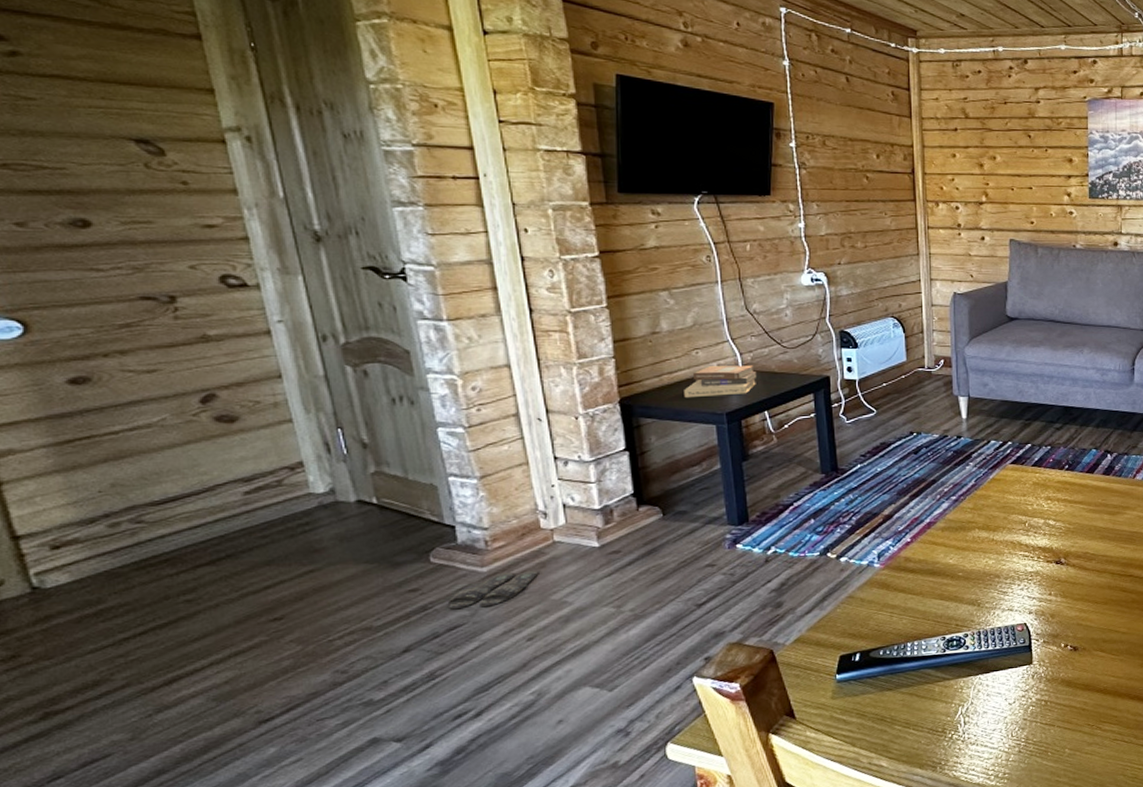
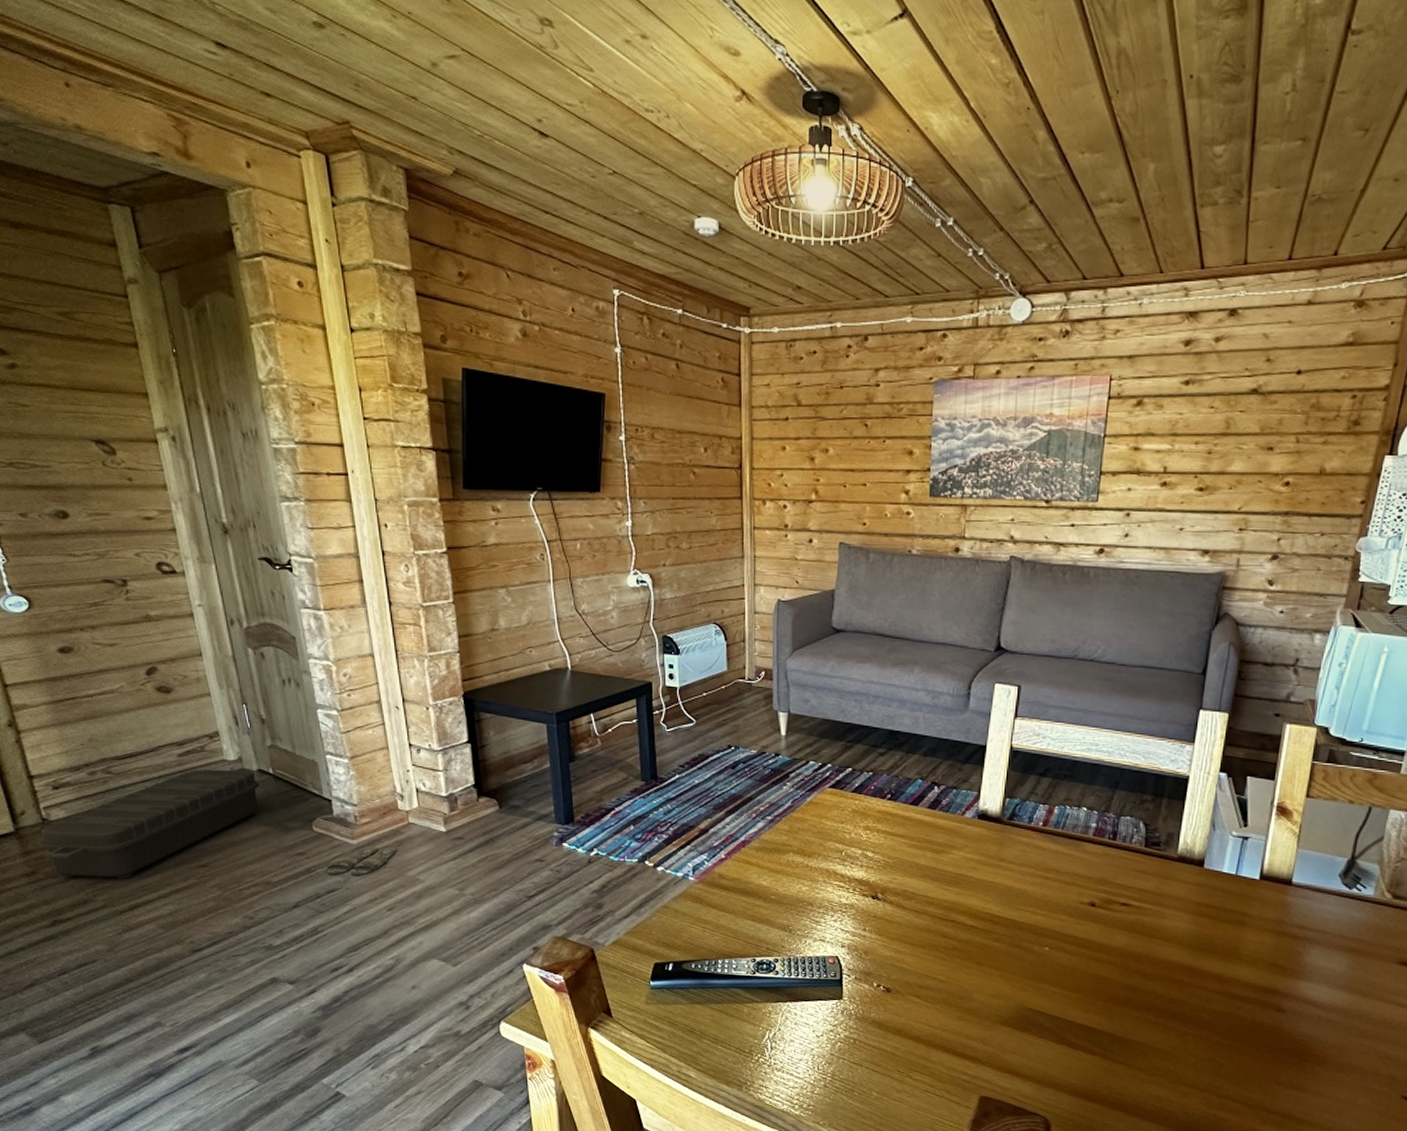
suitcase: none [25,502,360,657] -> present [39,769,260,880]
books: present [684,365,758,399] -> none [519,665,585,696]

